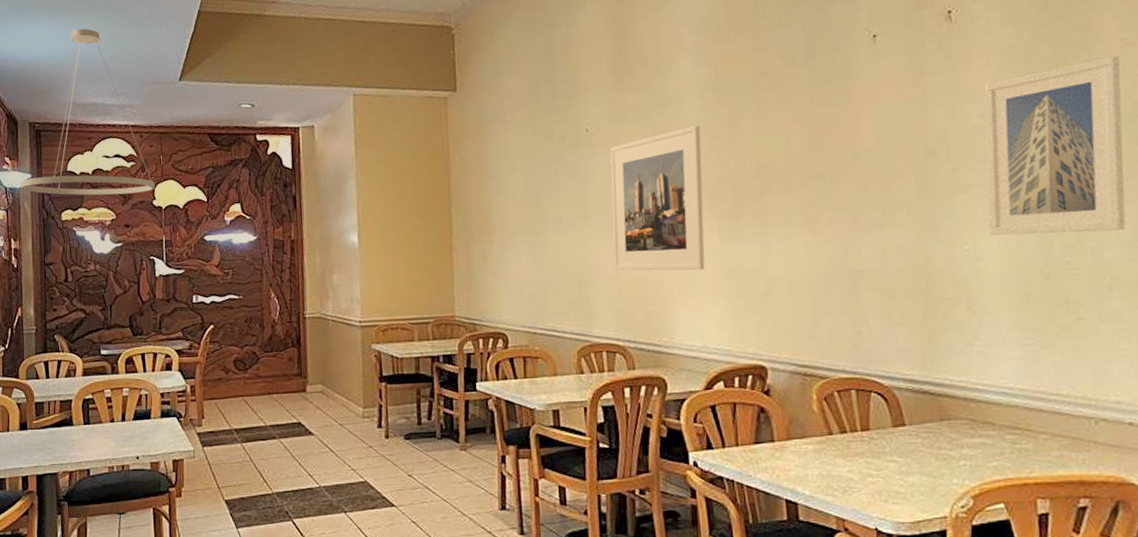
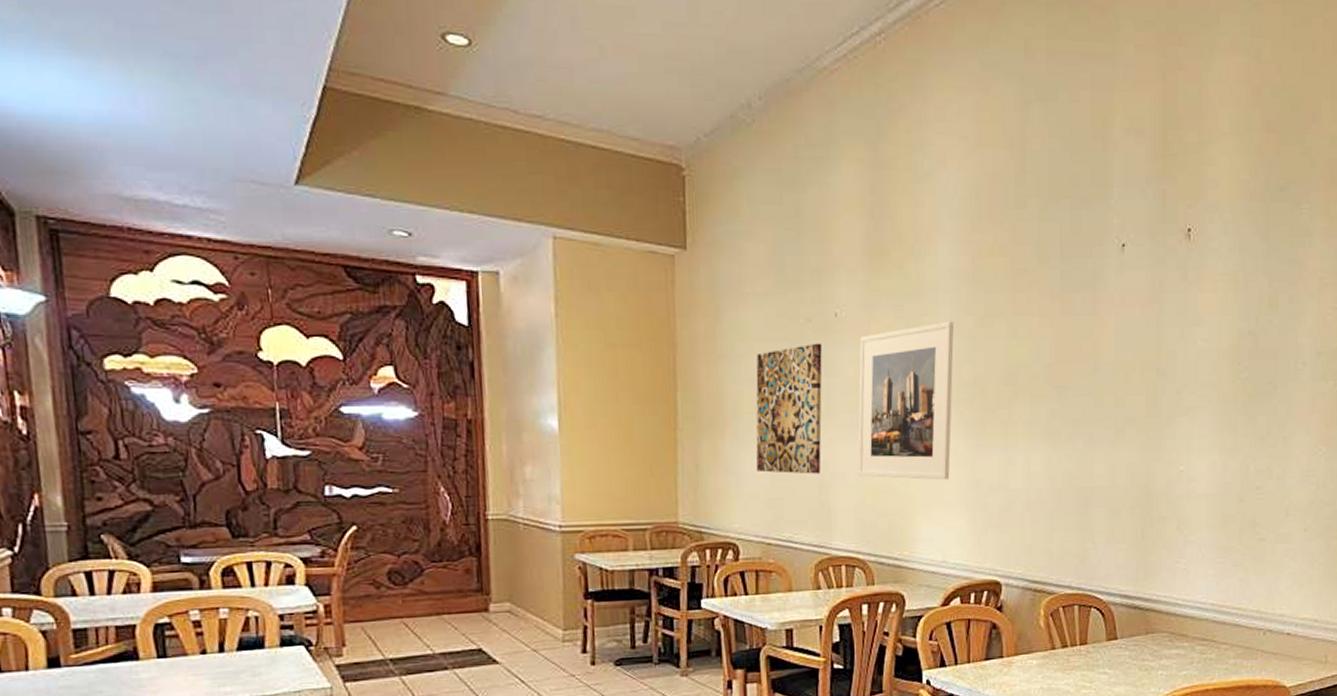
pendant light: present [21,28,155,196] -> none [26,80,261,339]
wall art: none [518,156,579,271] -> present [756,343,822,474]
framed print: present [984,55,1126,236] -> none [1201,293,1317,460]

